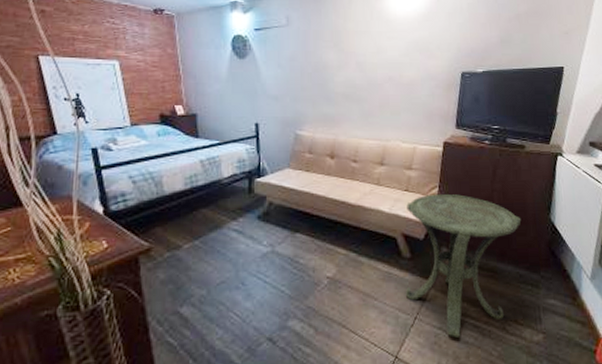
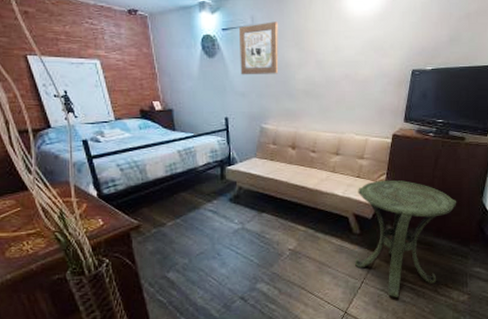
wall art: none [273,22,316,78] -> present [239,22,279,75]

